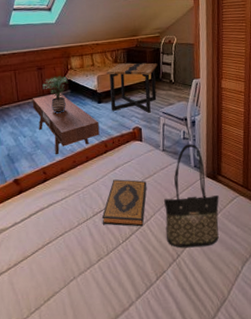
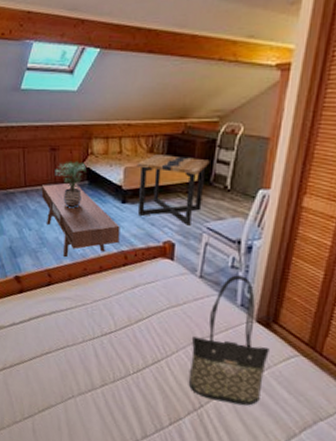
hardback book: present [101,179,147,227] -> none [111,300,173,362]

